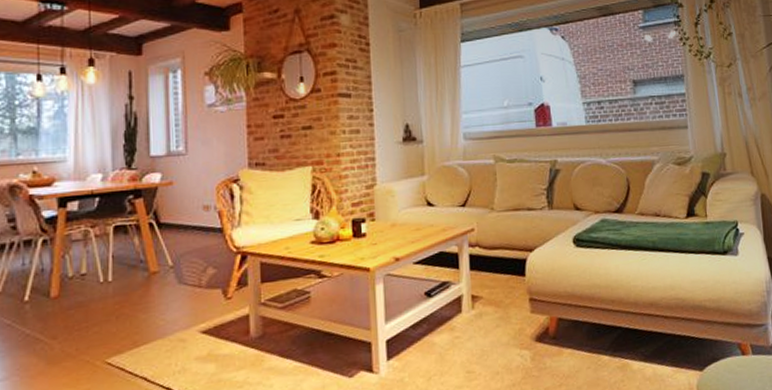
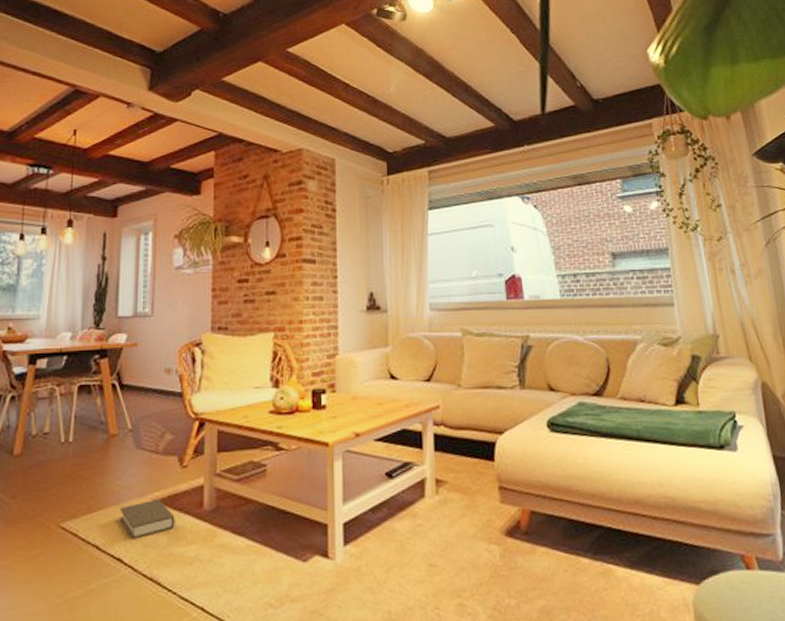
book: none [167,329,223,368] -> present [120,498,175,538]

